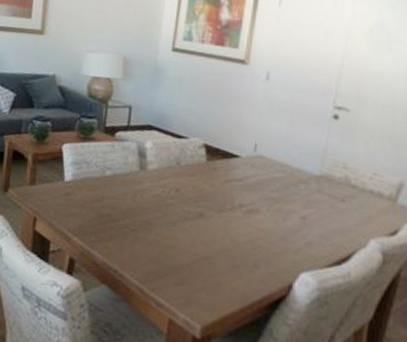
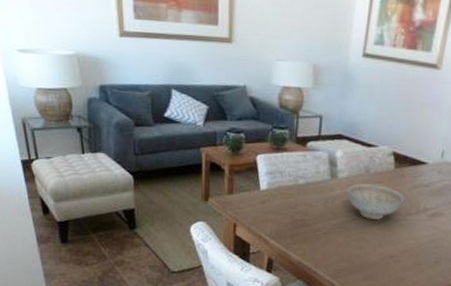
decorative bowl: none [157,176,218,216] -> present [347,183,404,220]

